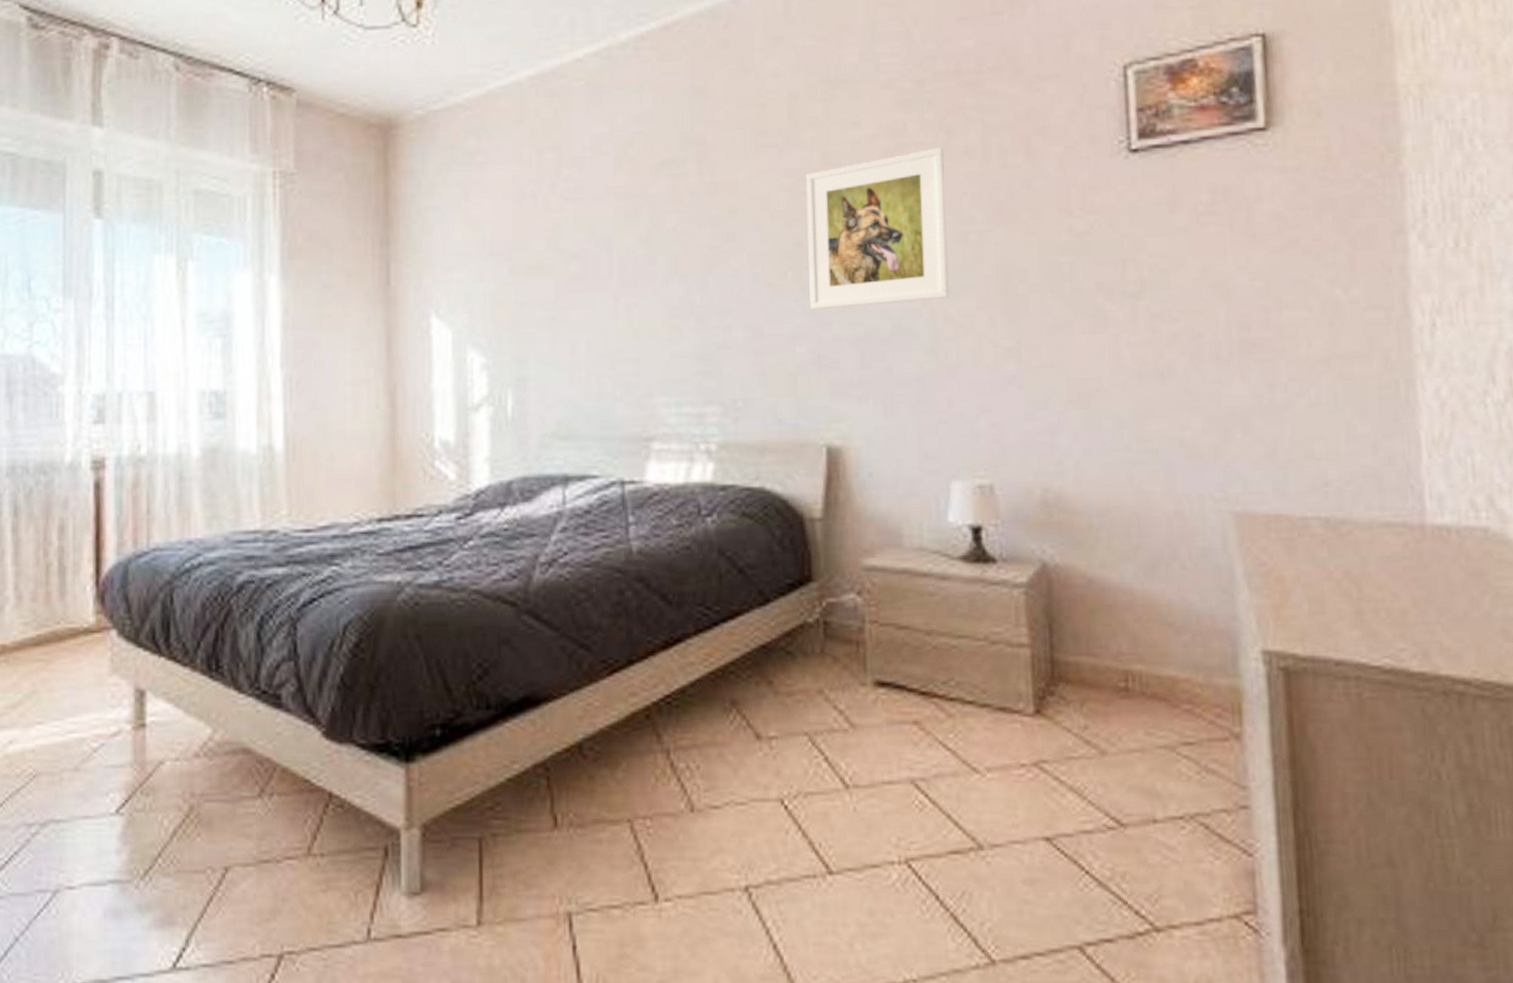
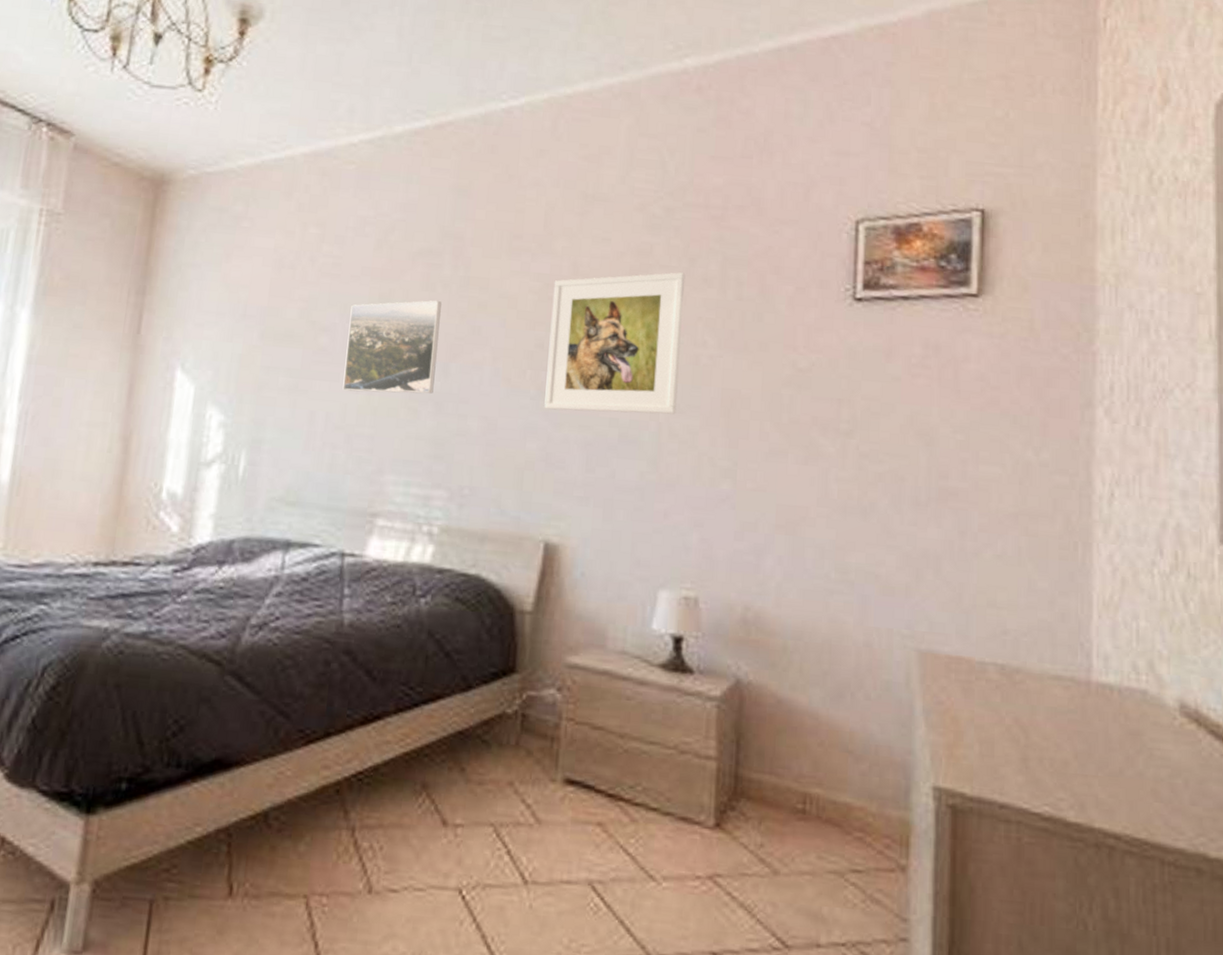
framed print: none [598,211,694,317] -> present [342,300,442,394]

